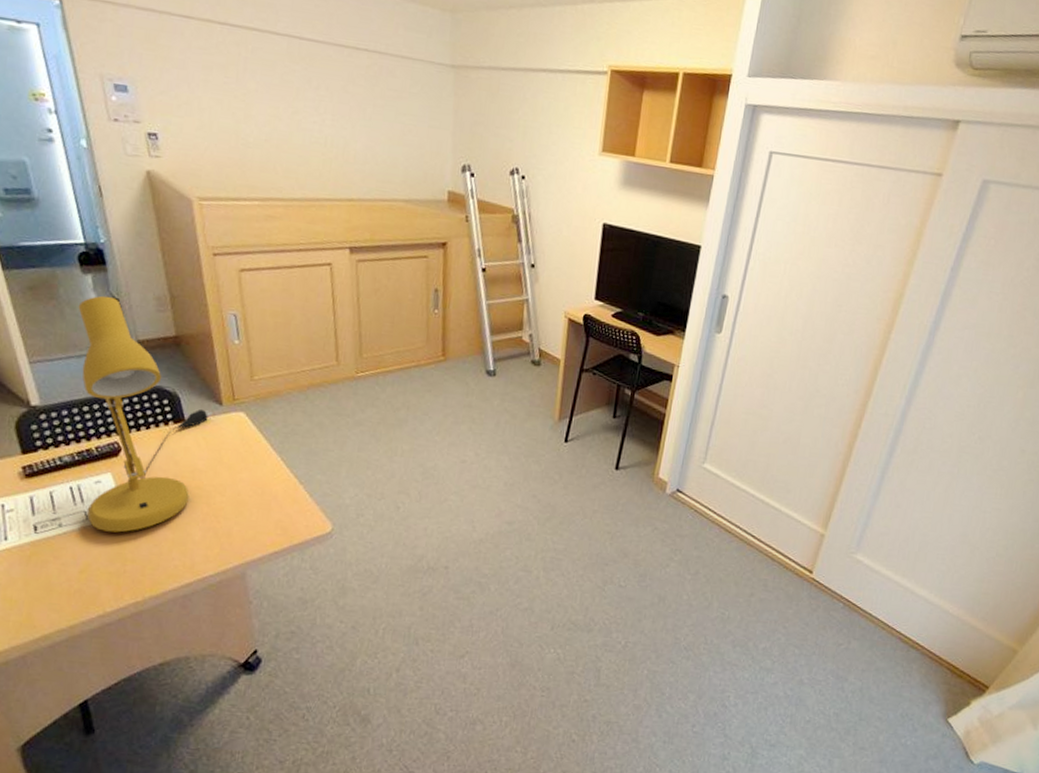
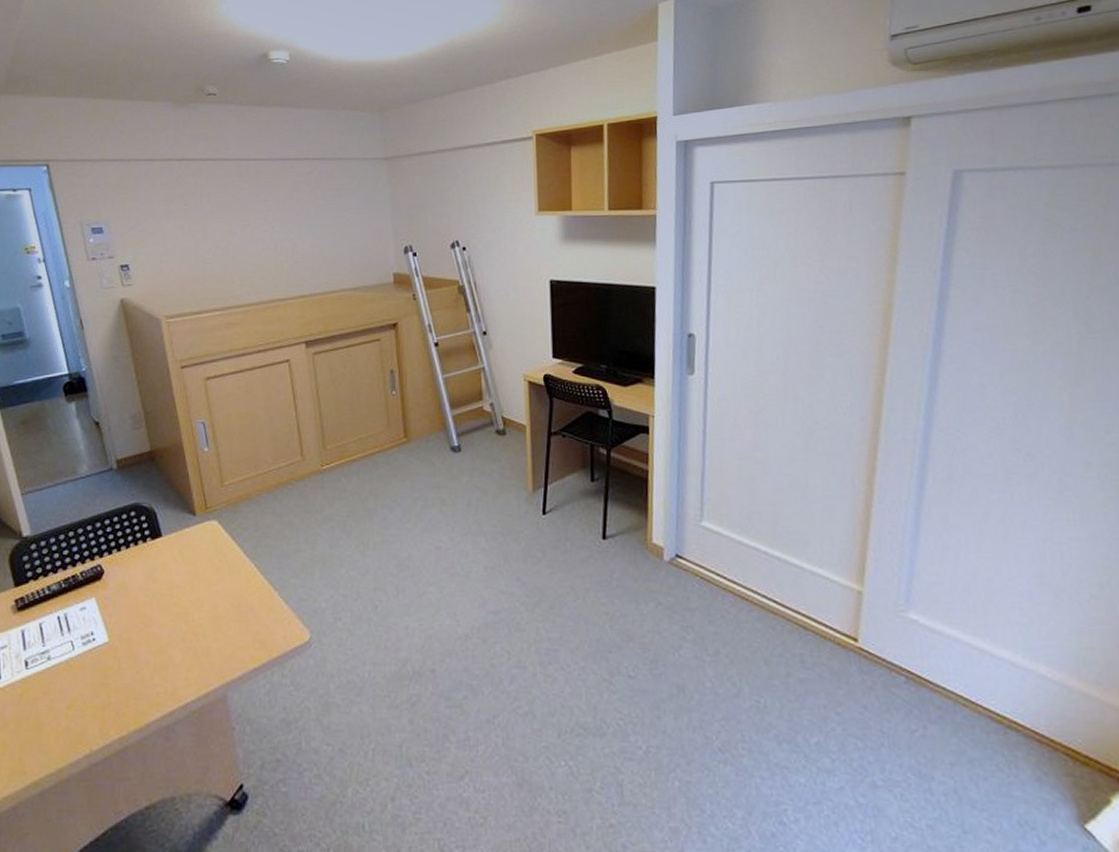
desk lamp: present [78,295,213,533] -> none [63,420,187,661]

